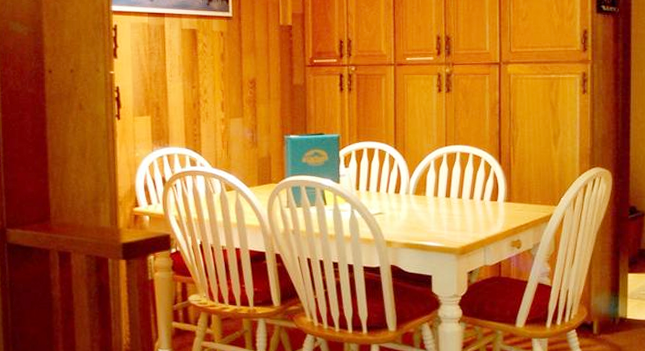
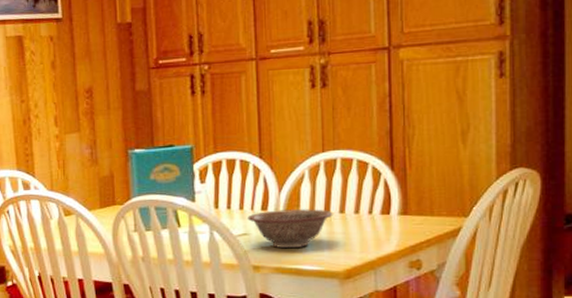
decorative bowl: none [383,193,452,227] -> present [248,209,333,249]

